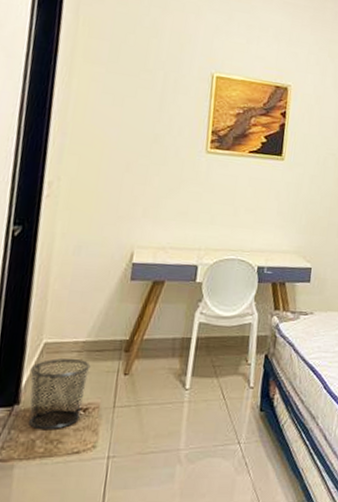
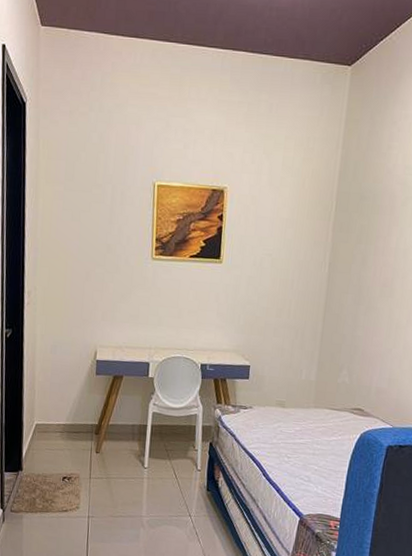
waste bin: present [29,358,91,429] -> none [27,437,71,492]

